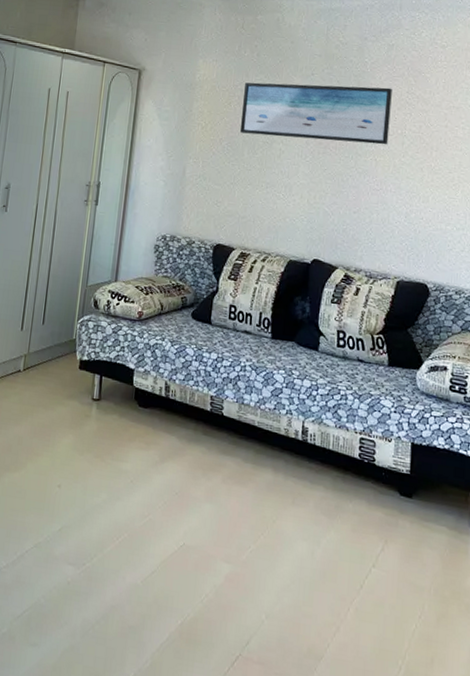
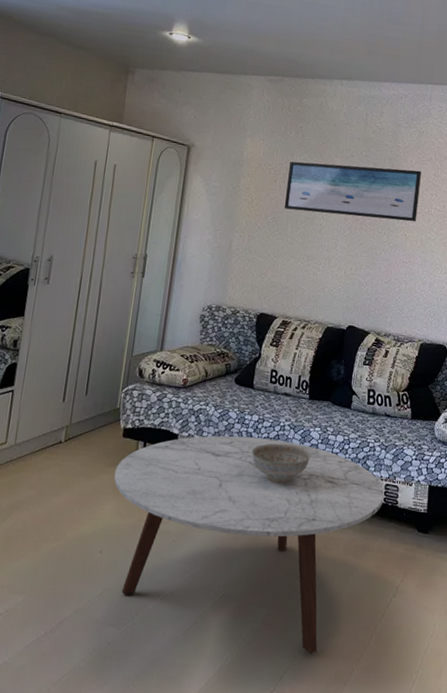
coffee table: none [71,372,359,621] -> present [114,435,385,654]
decorative bowl: none [211,384,276,429] -> present [252,443,311,484]

